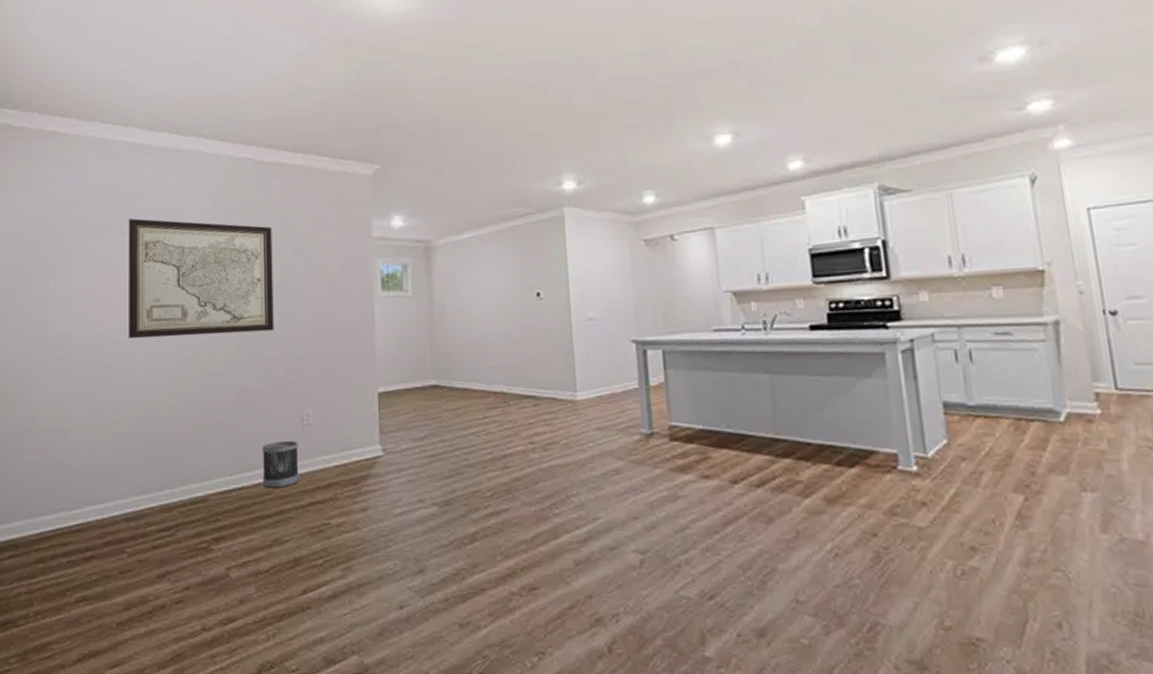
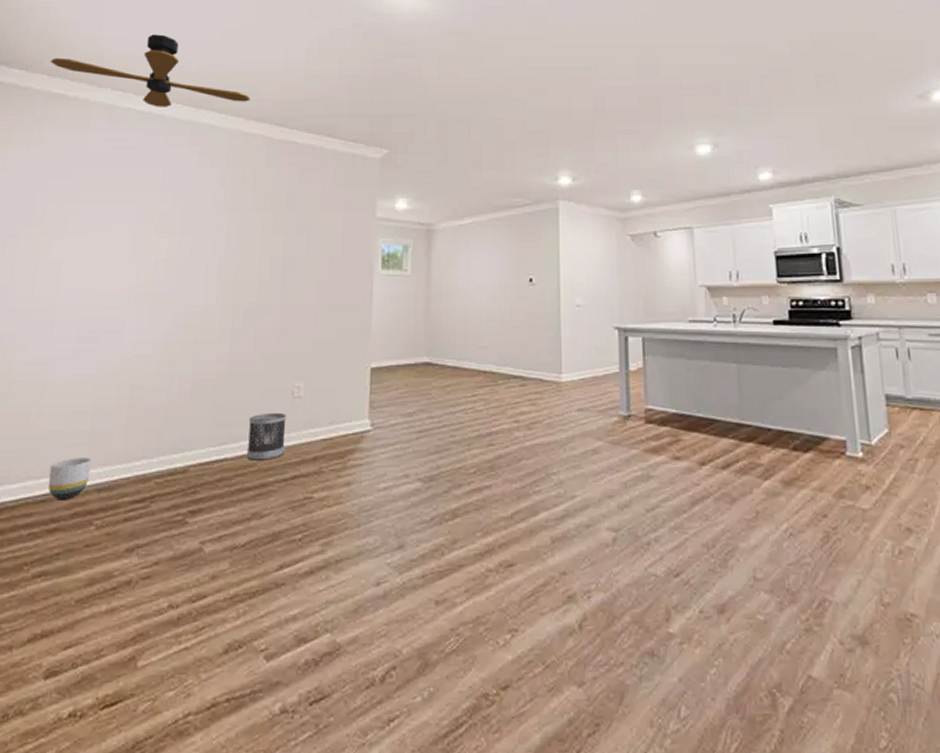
ceiling fan: none [40,61,237,138] -> present [51,34,251,107]
planter: none [80,489,118,530] -> present [48,458,92,501]
wall art: present [128,218,274,339] -> none [120,185,278,305]

